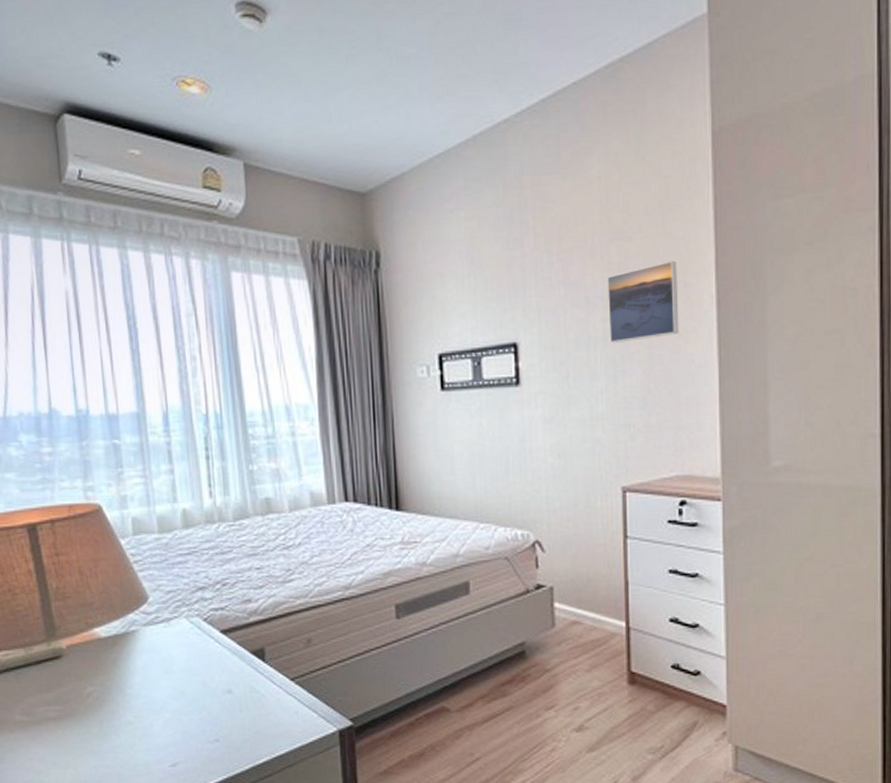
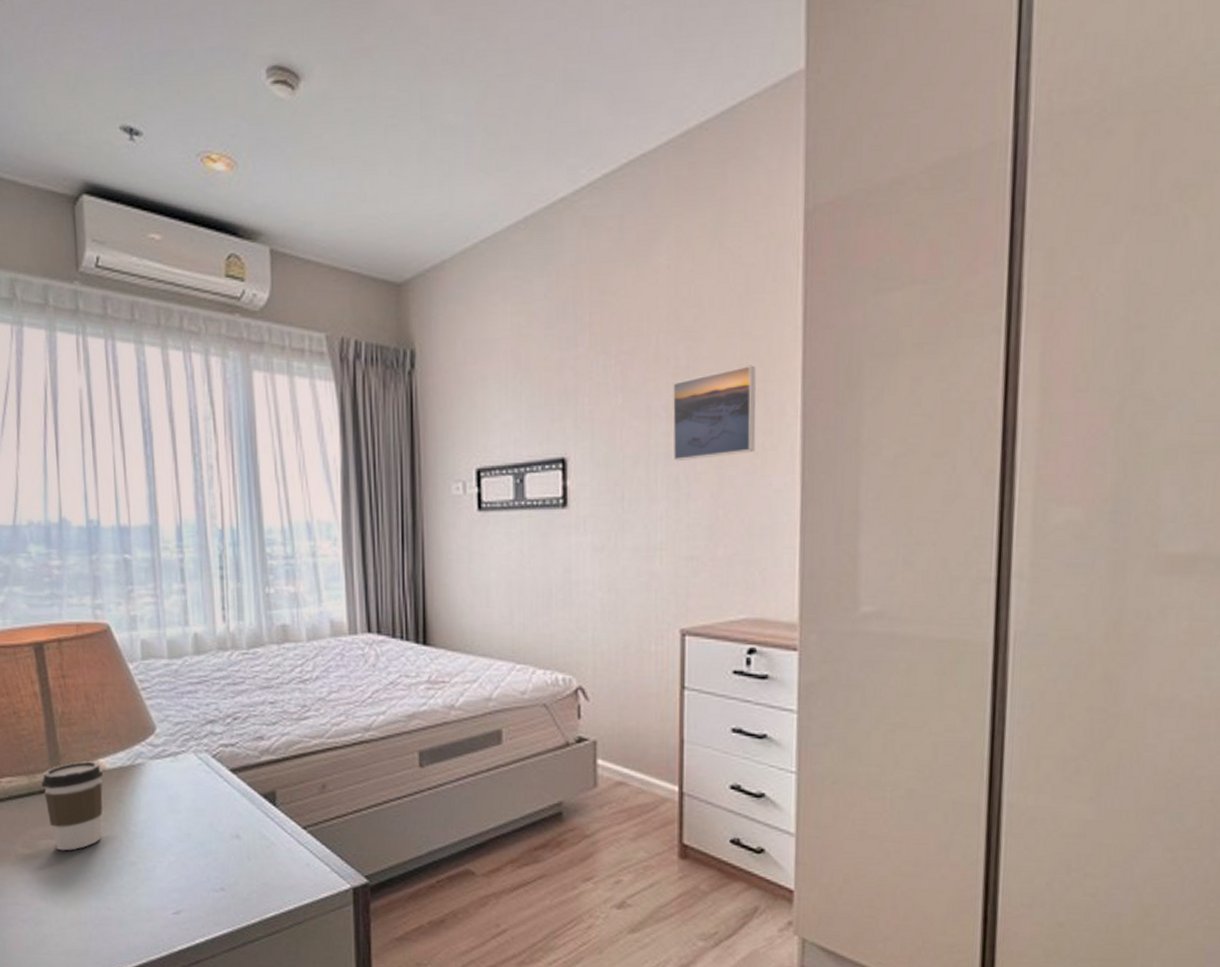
coffee cup: none [38,631,100,716] -> present [41,761,103,851]

